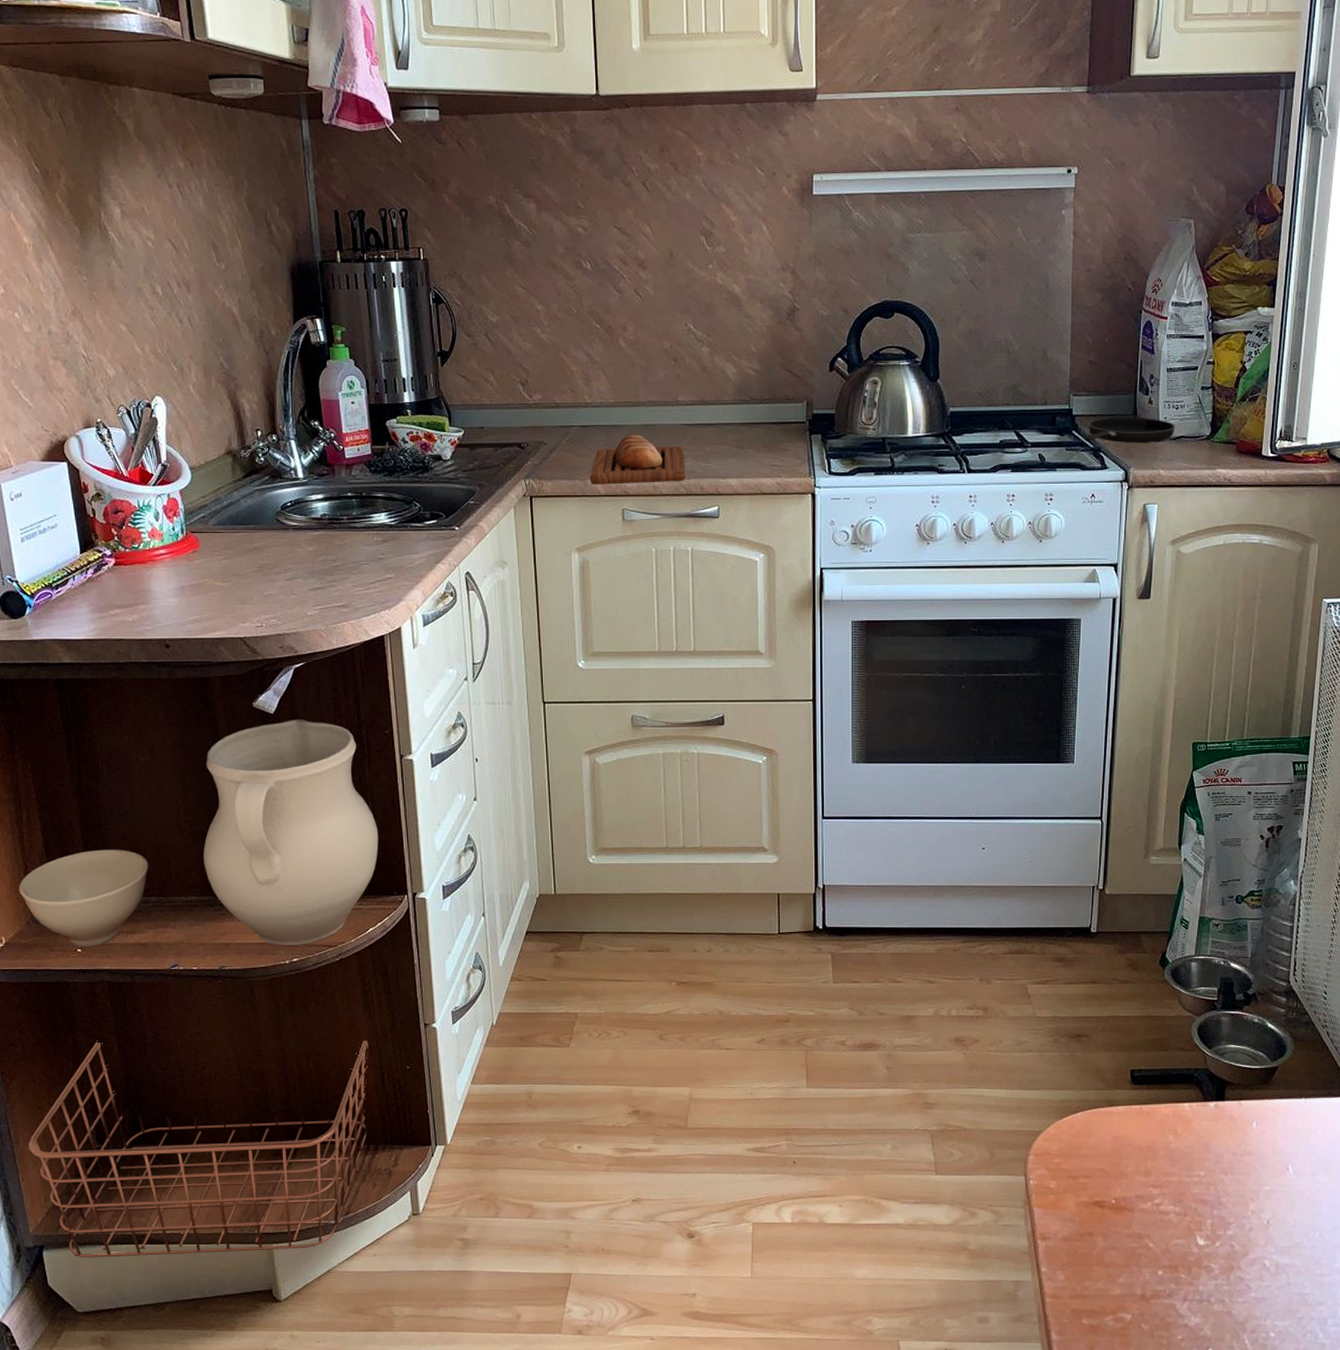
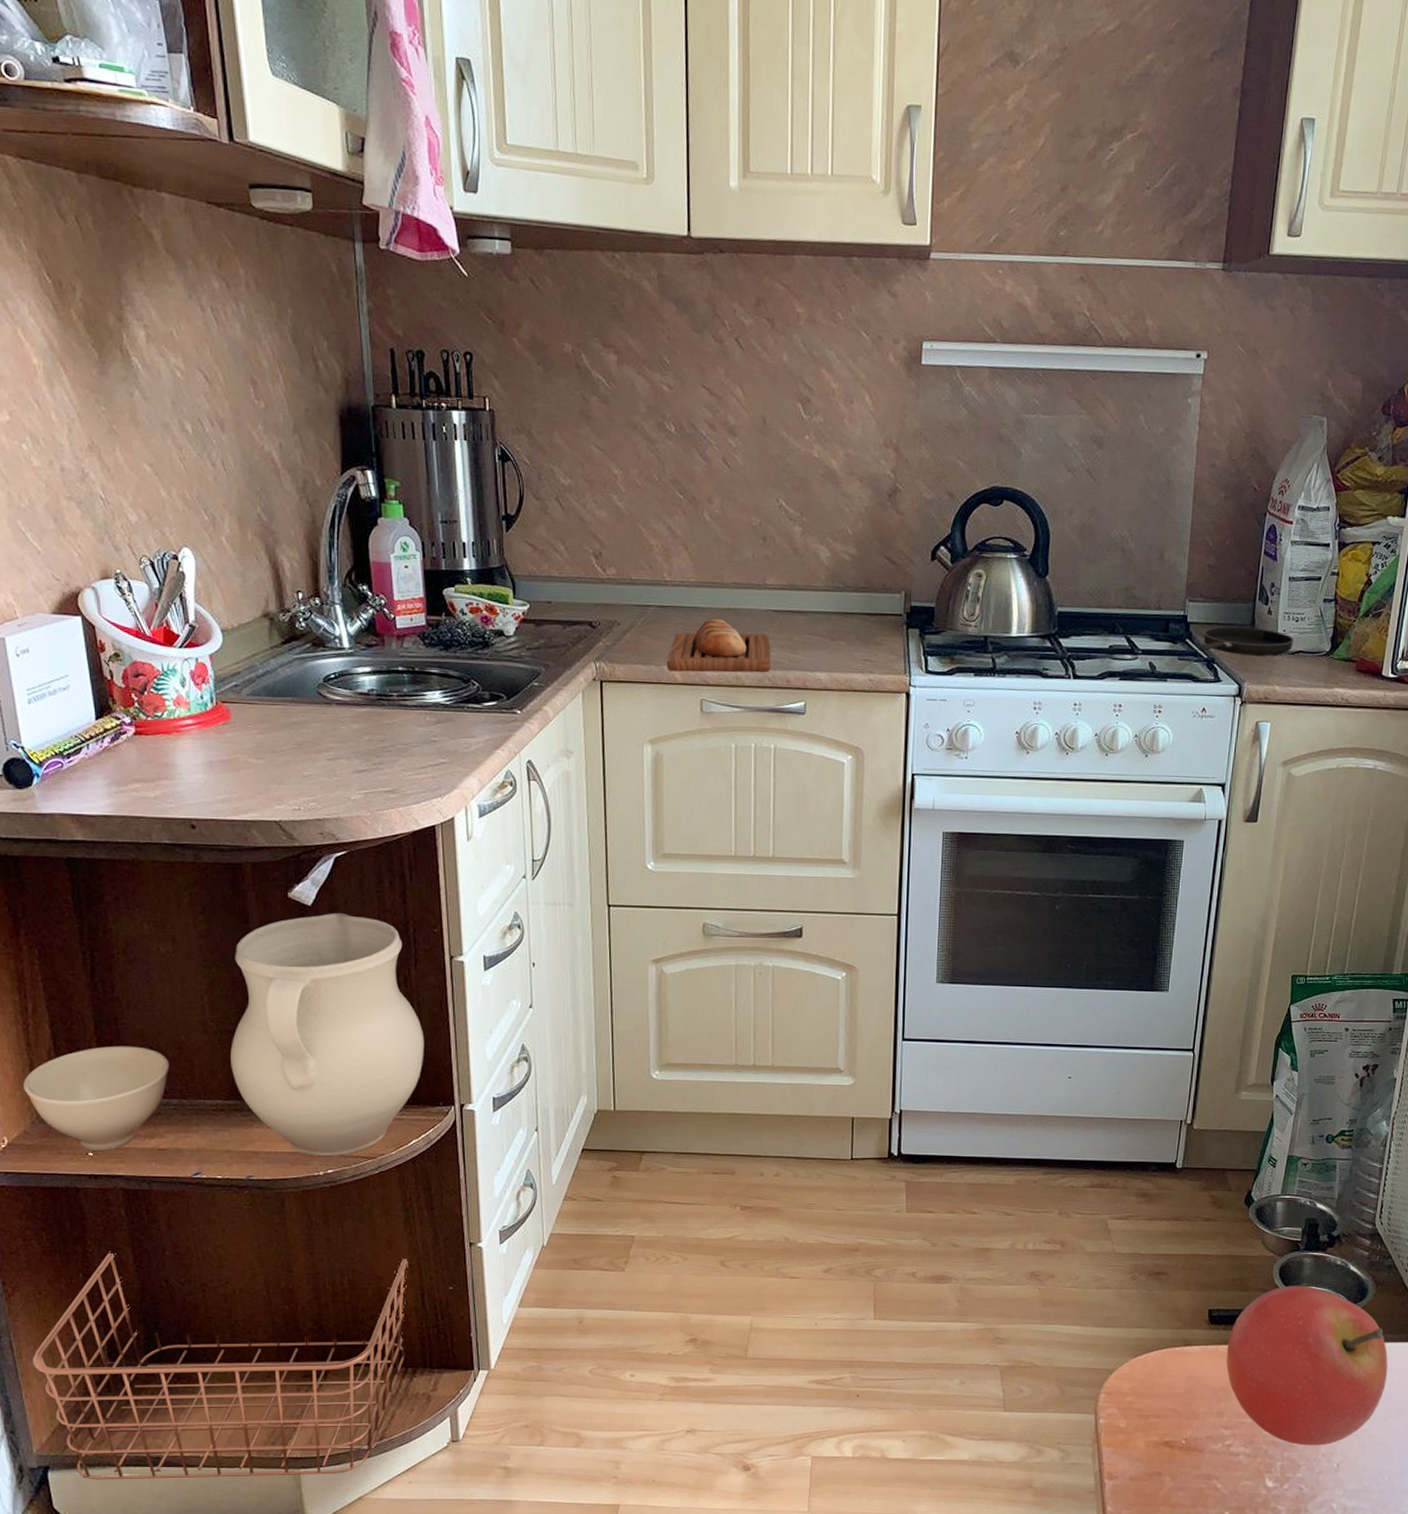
fruit: none [1150,1044,1312,1203] -> present [1226,1285,1388,1446]

